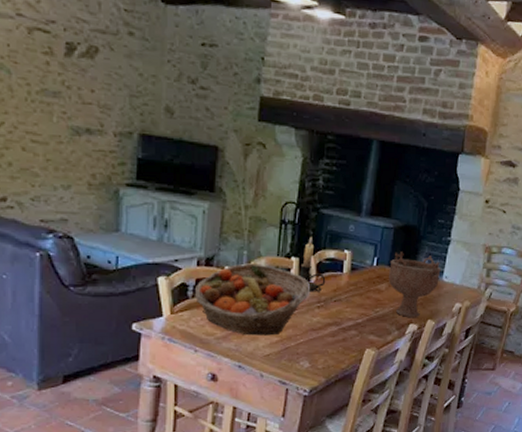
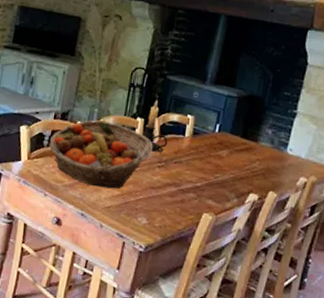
decorative bowl: present [389,252,441,317] -> none [230,121,286,187]

